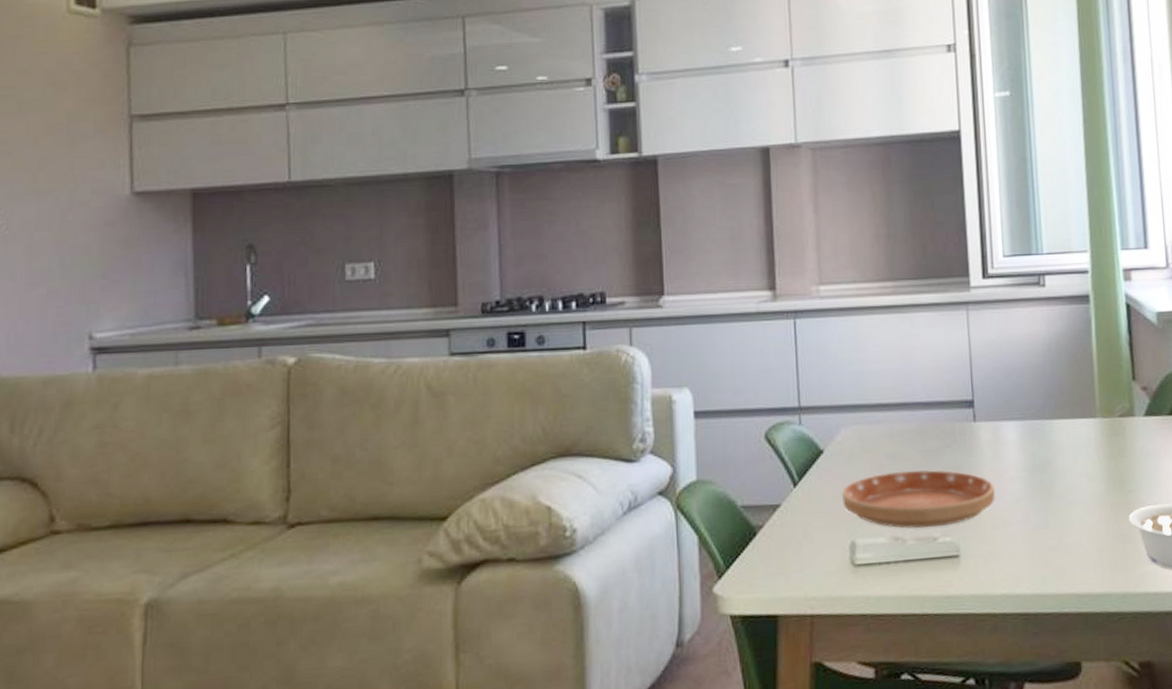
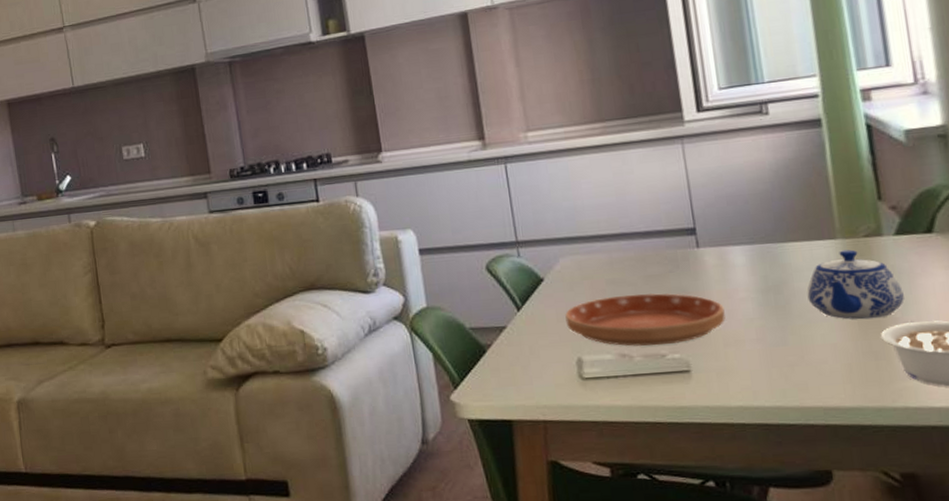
teapot: none [1069,429,1150,502] -> present [807,249,904,320]

